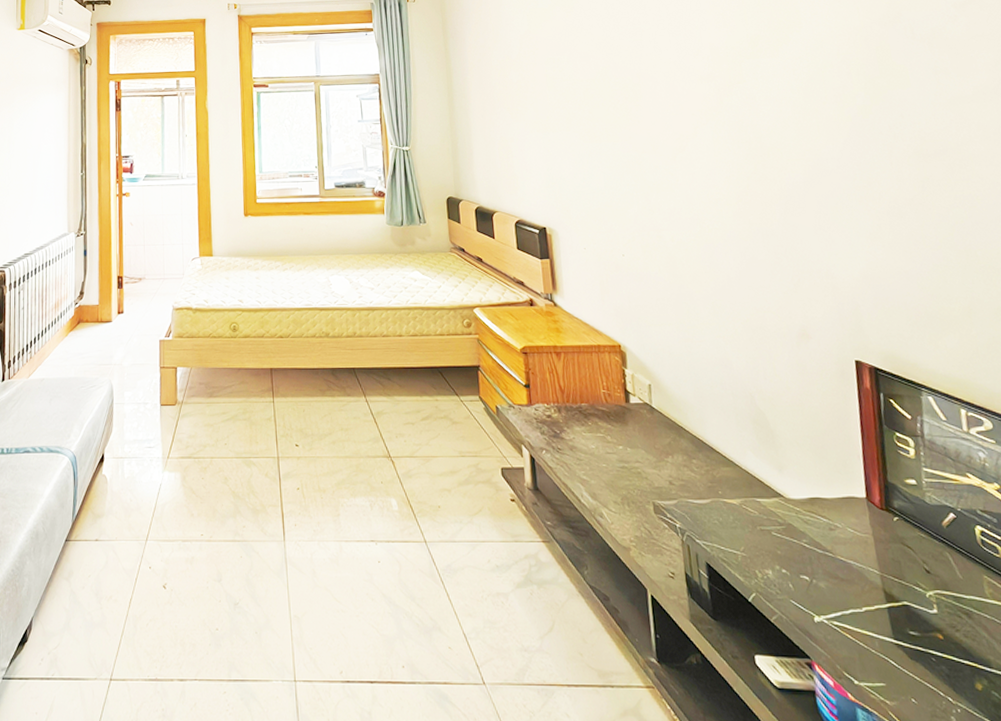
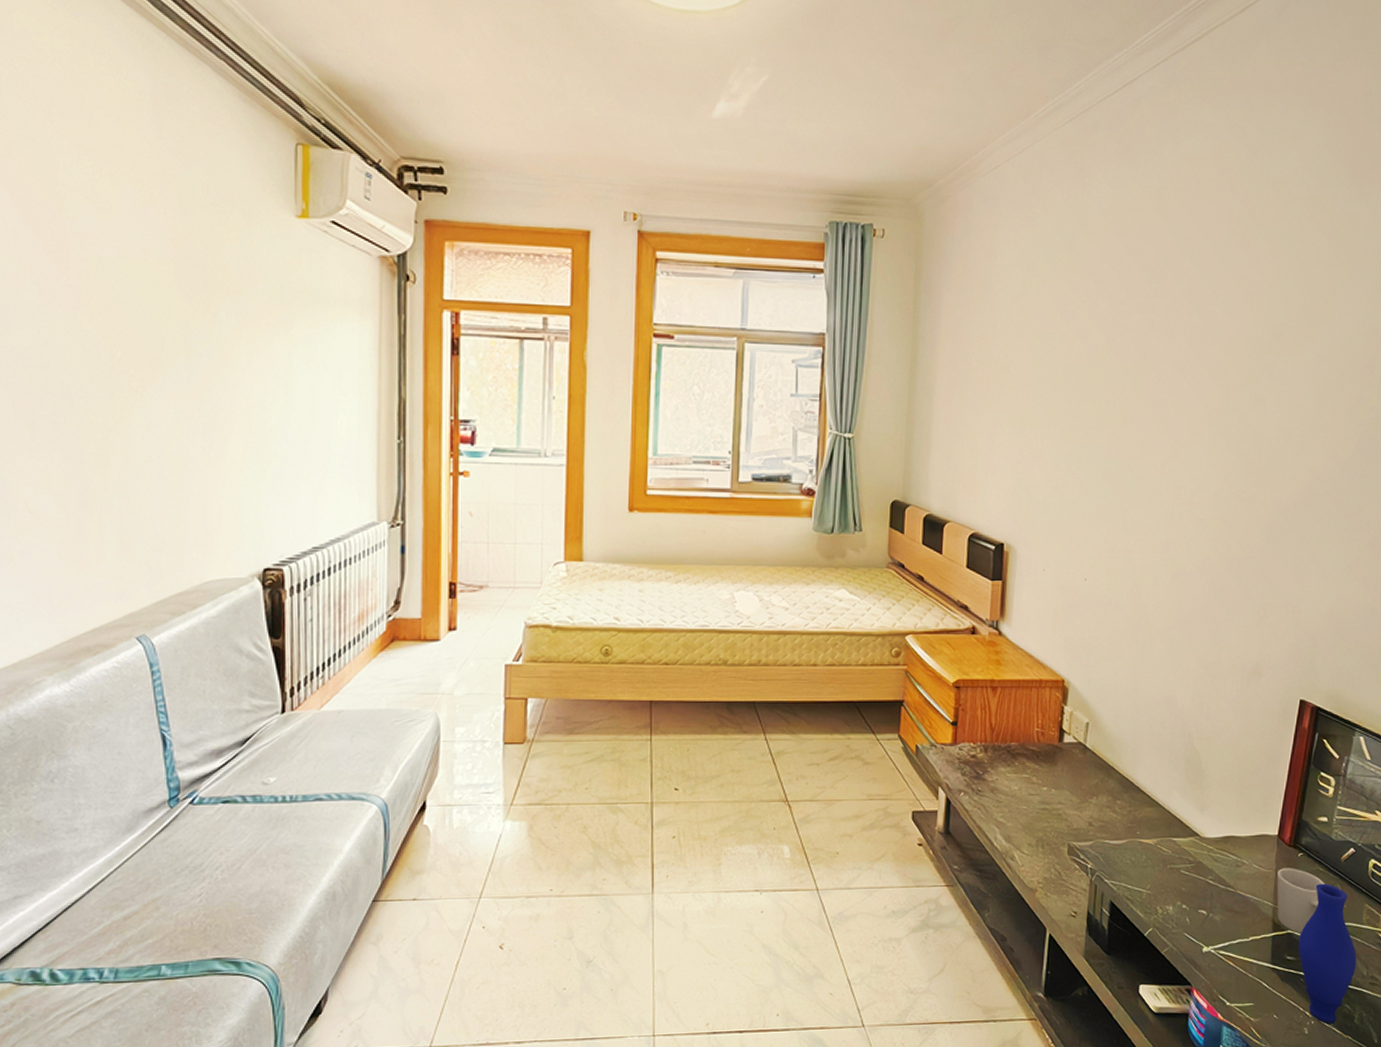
mug: none [876,533,932,606] -> present [1277,868,1325,934]
vase: none [917,551,994,714] -> present [1298,883,1357,1024]

